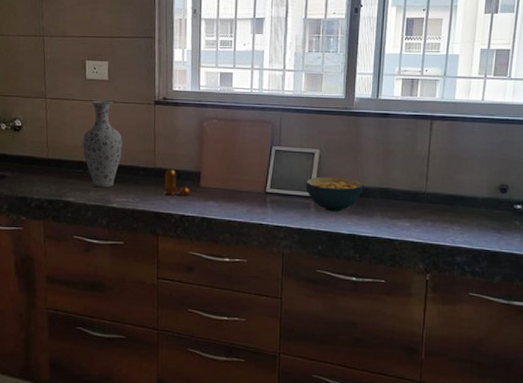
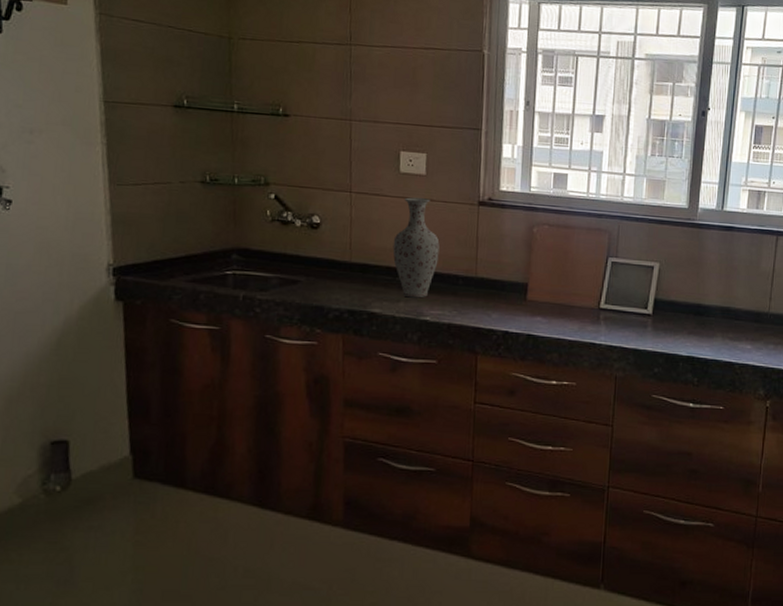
pepper shaker: present [164,168,190,196] -> none [486,278,516,310]
cereal bowl: present [306,176,363,212] -> none [643,292,704,331]

